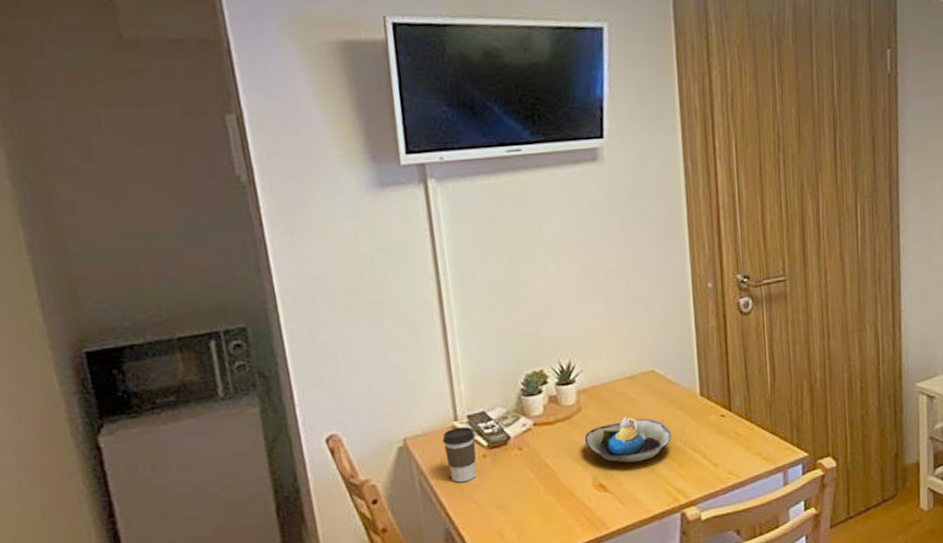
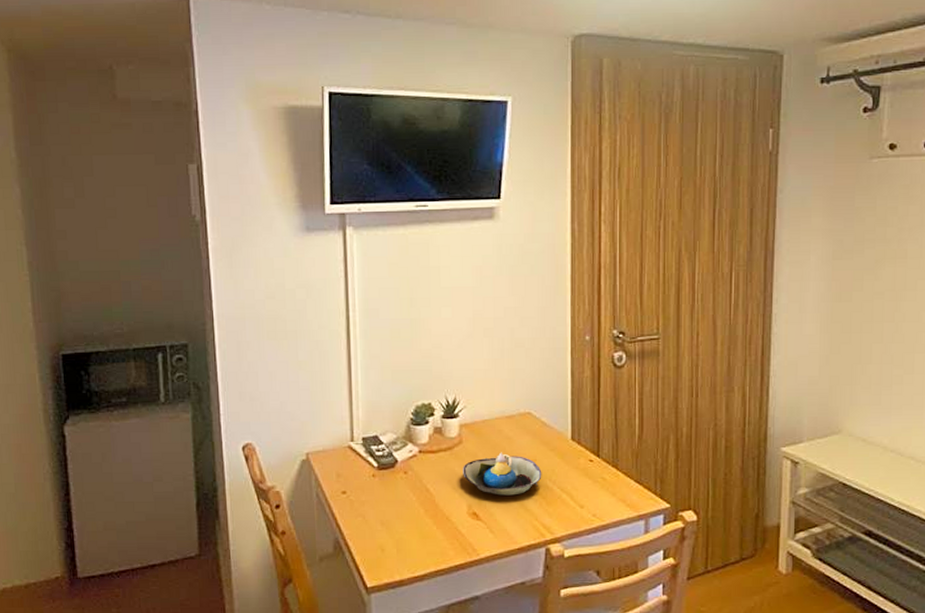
coffee cup: present [442,426,476,483] -> none [339,447,368,498]

